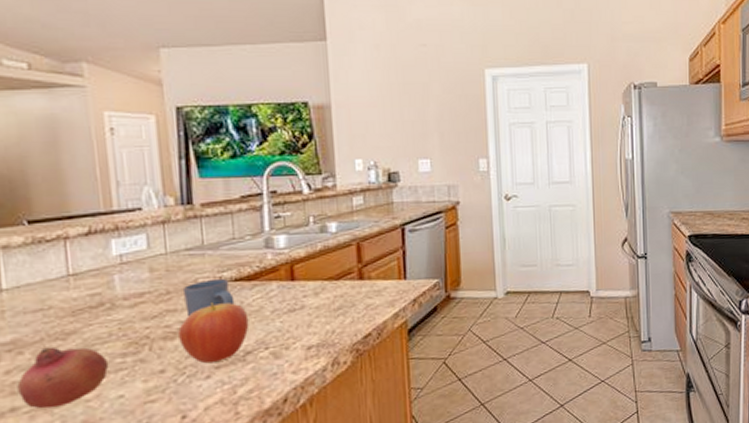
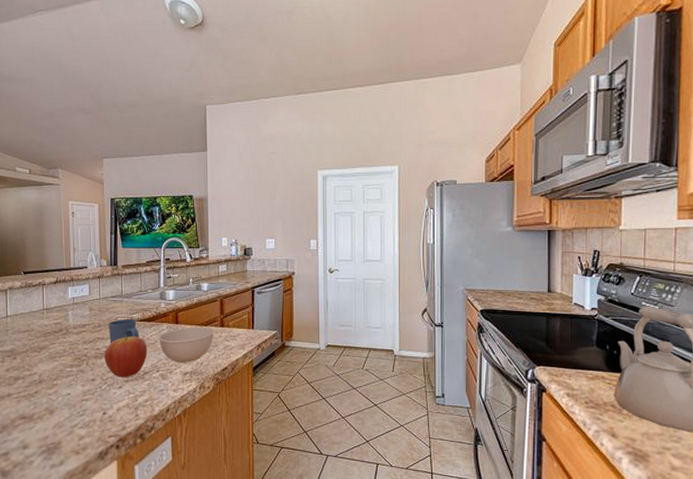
fruit: present [17,346,109,410] -> none [12,356,63,397]
soup bowl: none [265,281,351,334] -> present [158,326,215,363]

